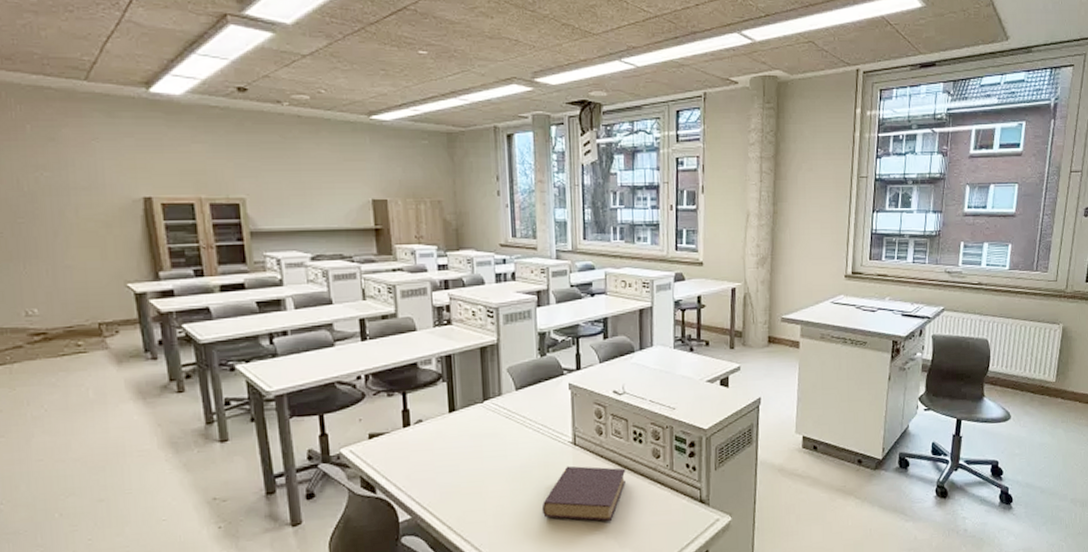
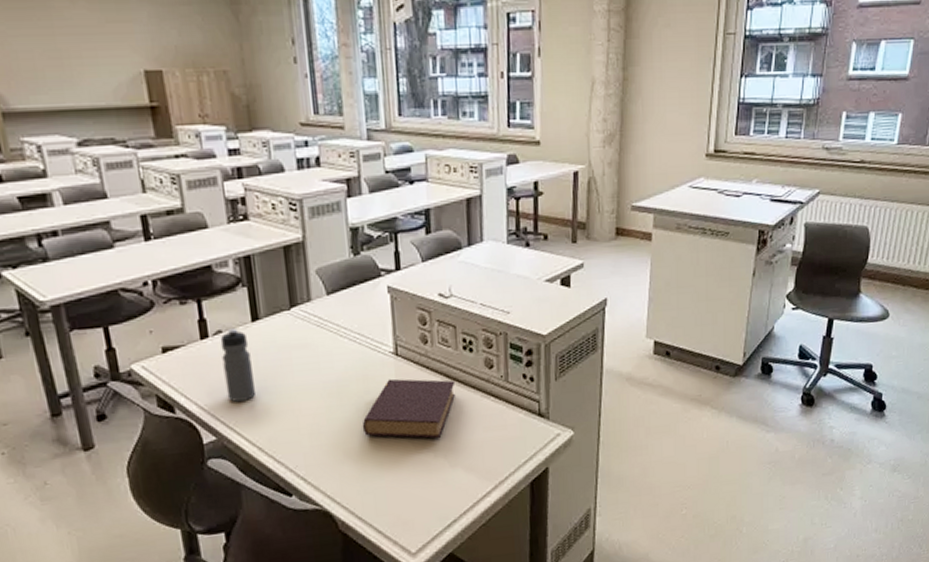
water bottle: none [420,418,449,484] -> present [220,328,257,402]

